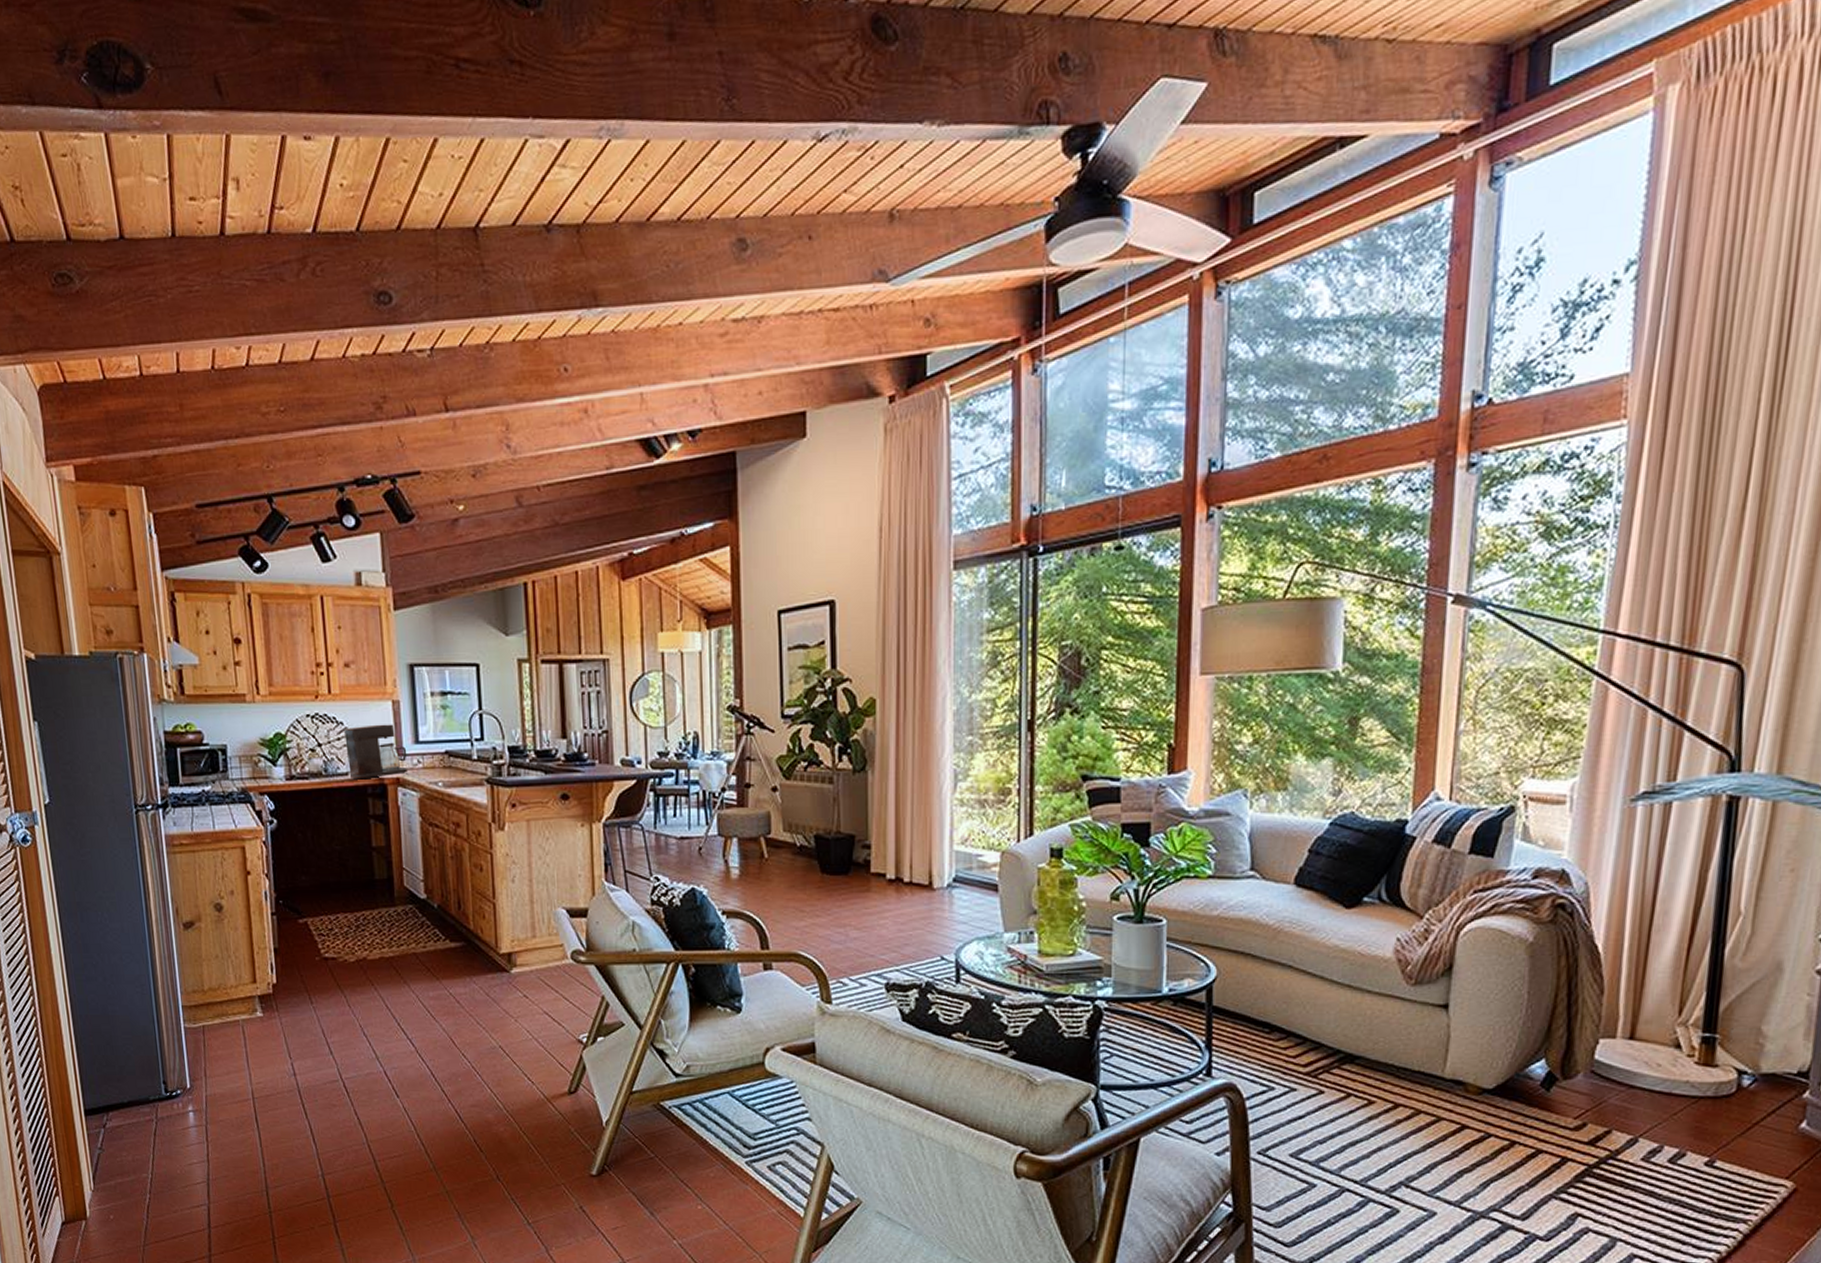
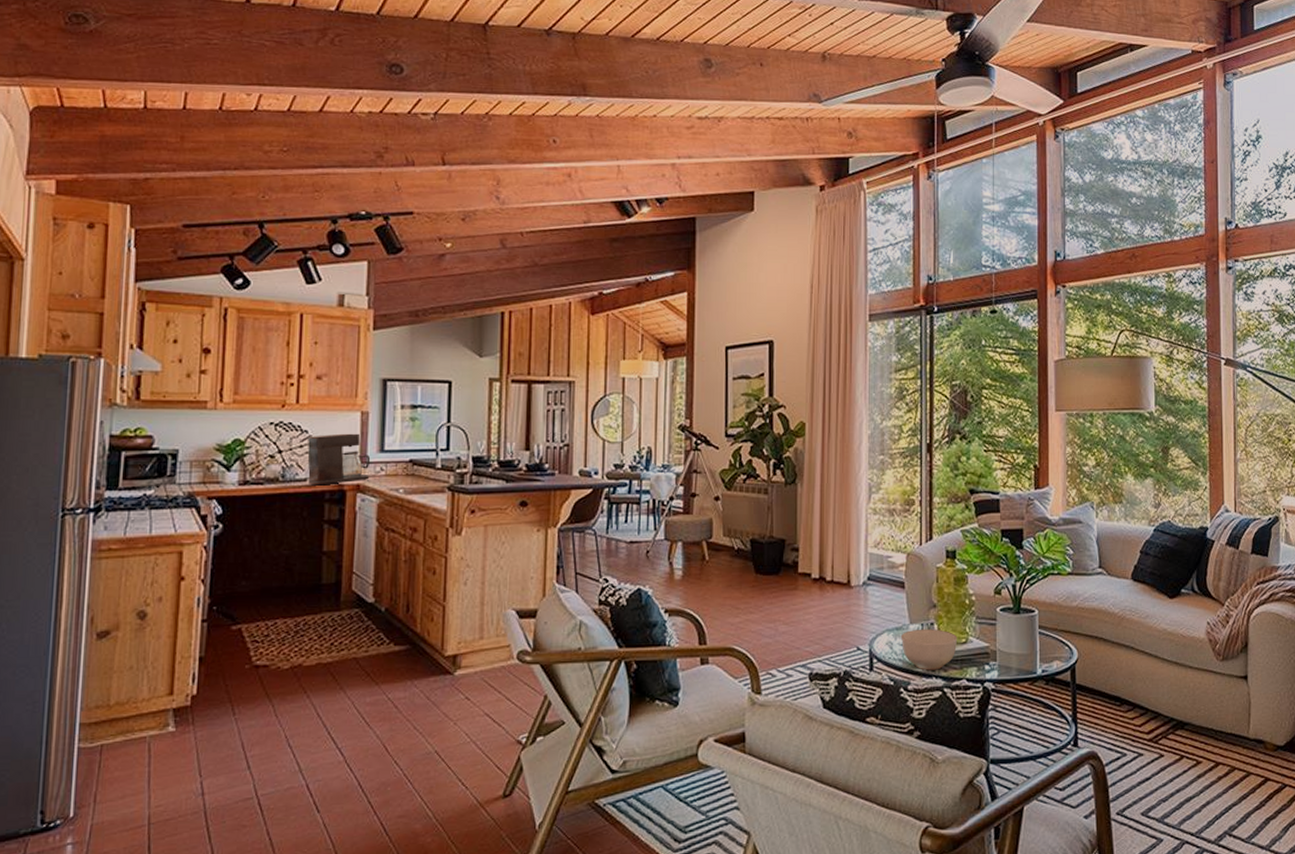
bowl: none [994,938,1063,985] -> present [901,628,958,670]

